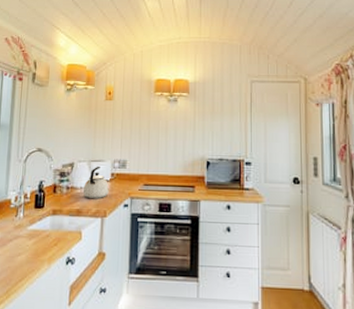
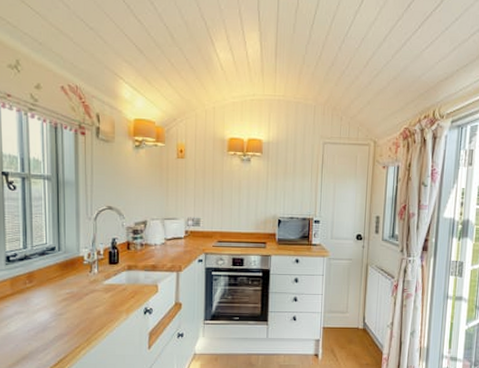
kettle: present [82,167,109,198] -> none [157,225,184,254]

